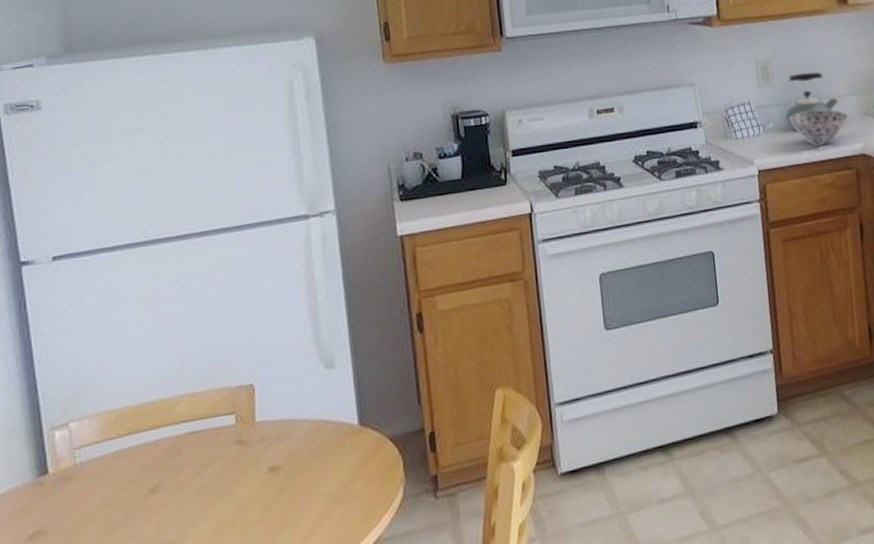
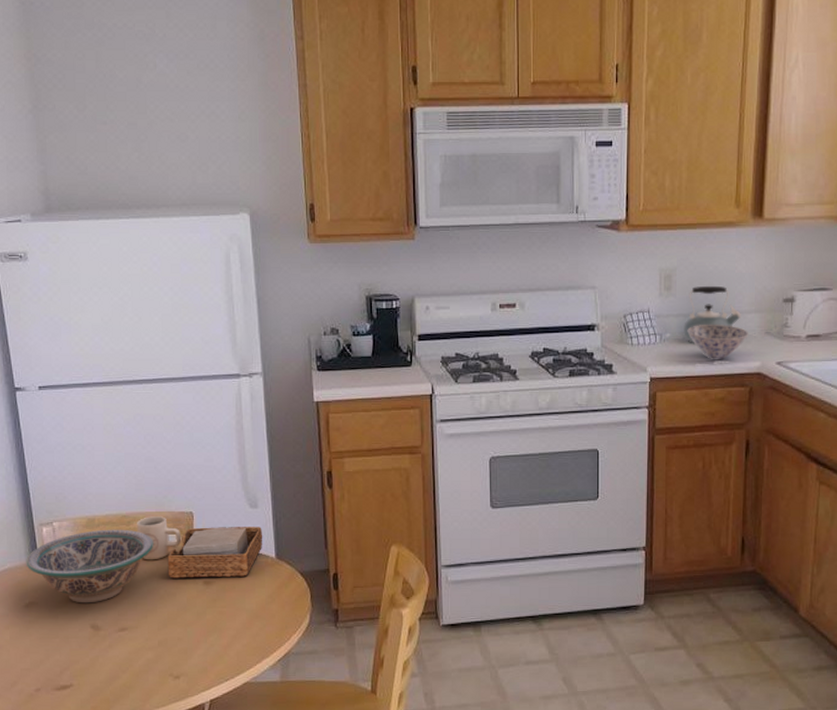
bowl: none [31,417,204,523] -> present [26,529,153,604]
mug: none [181,395,239,453] -> present [137,516,181,560]
napkin holder: none [222,390,343,471] -> present [167,527,263,578]

